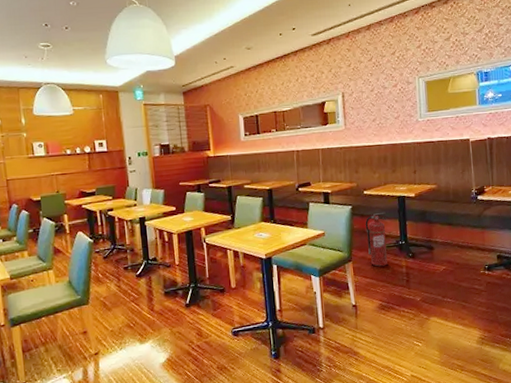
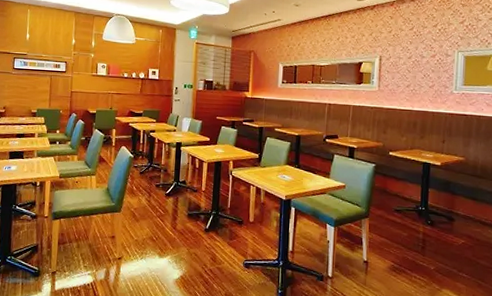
fire extinguisher: present [365,211,387,267] -> none [386,175,410,229]

